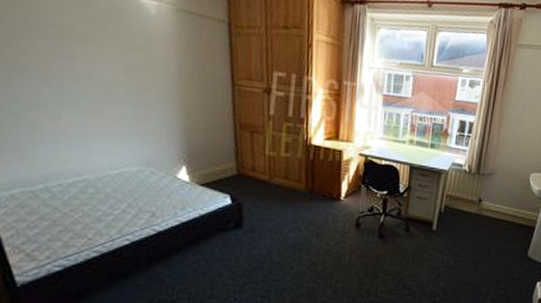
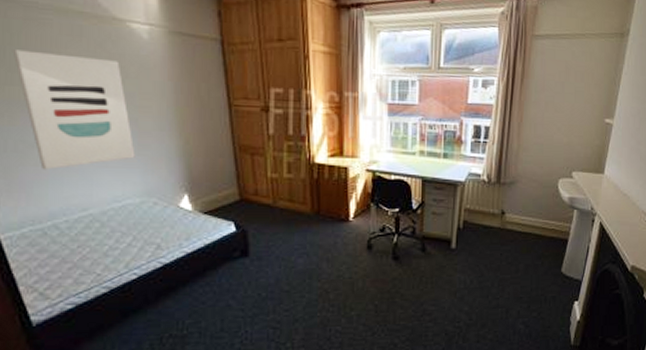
wall art: none [13,12,136,134] -> present [12,49,136,170]

